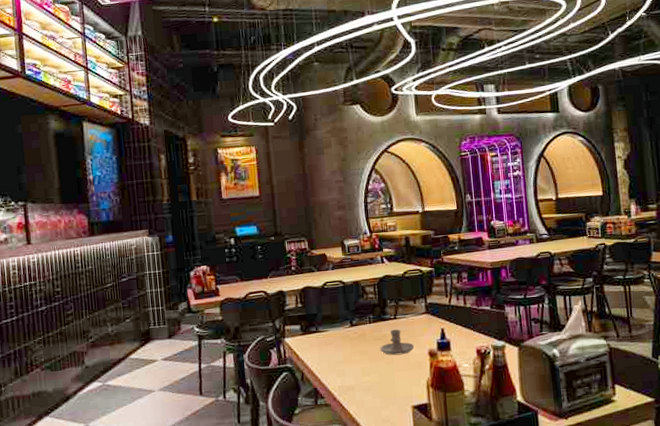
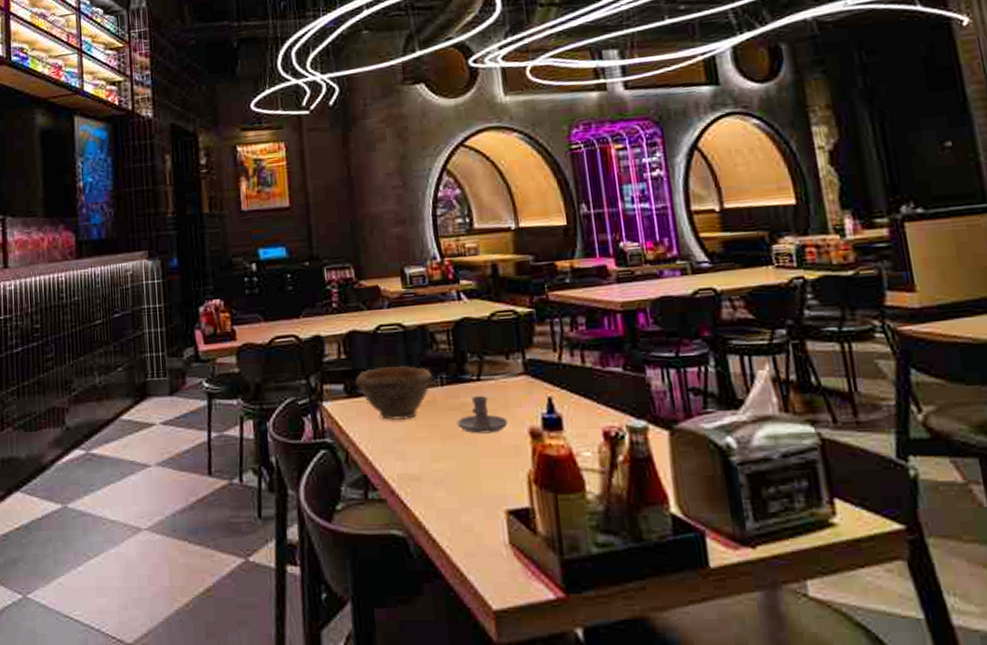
bowl: none [308,310,364,349] -> present [354,365,433,421]

